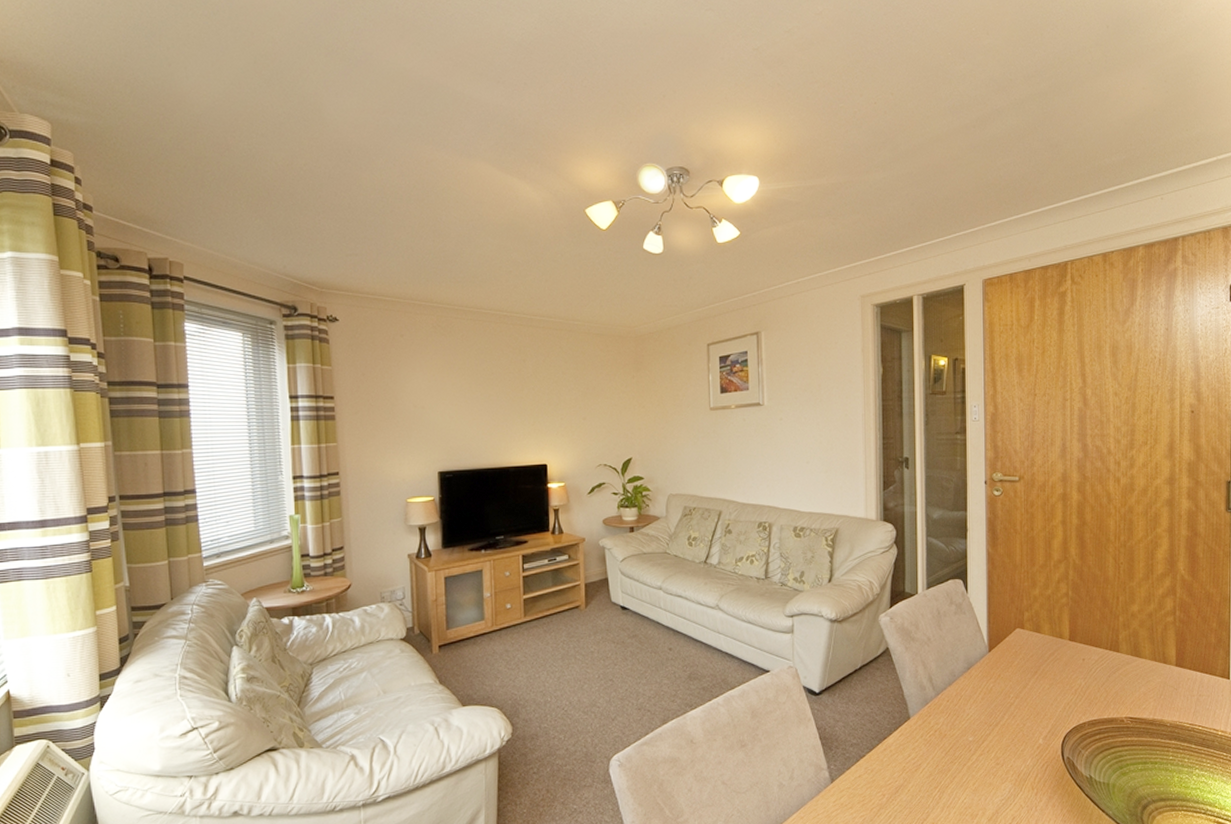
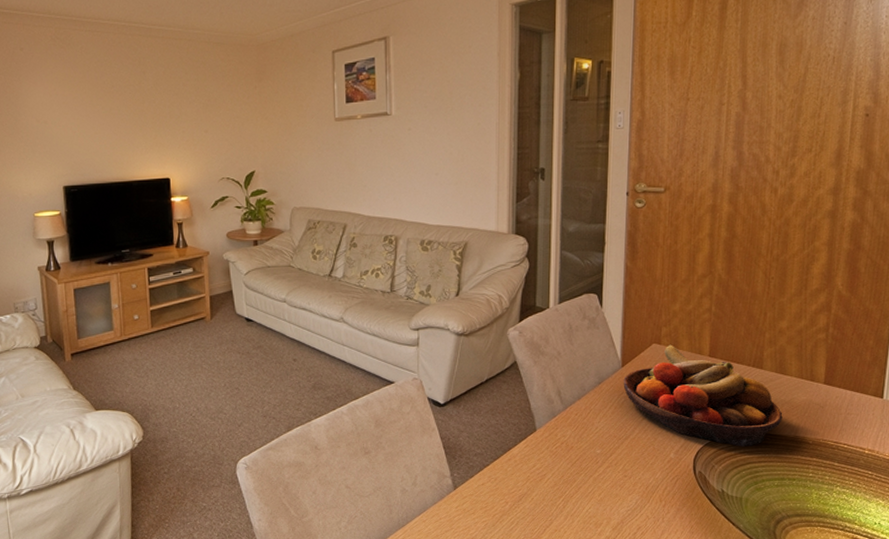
fruit bowl: none [991,629,1141,731] -> present [623,344,783,447]

